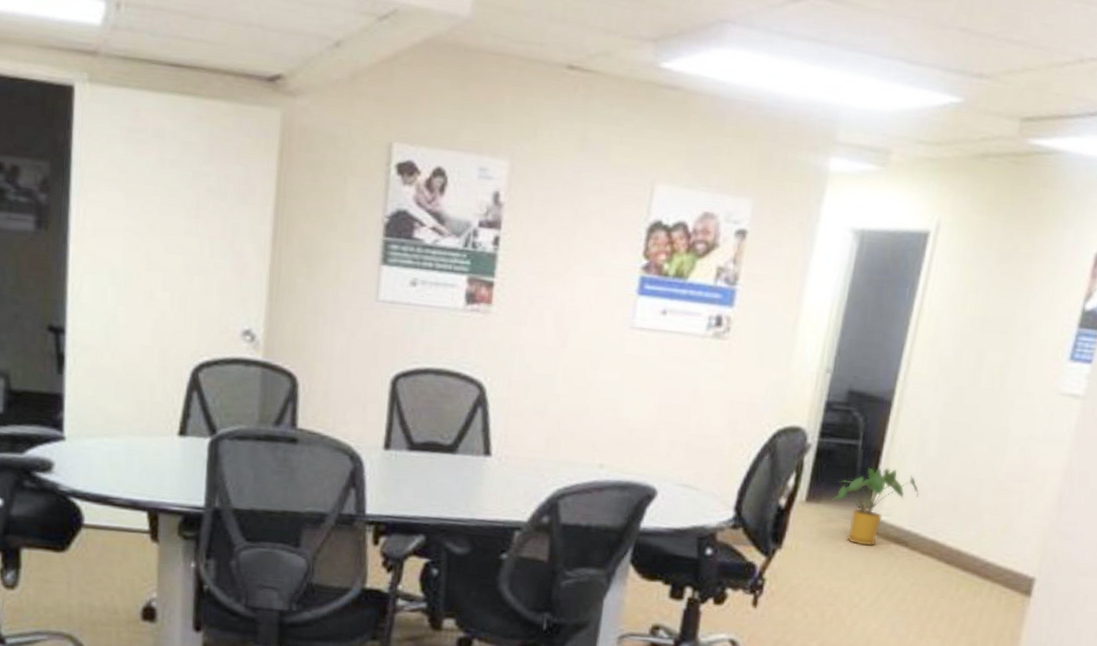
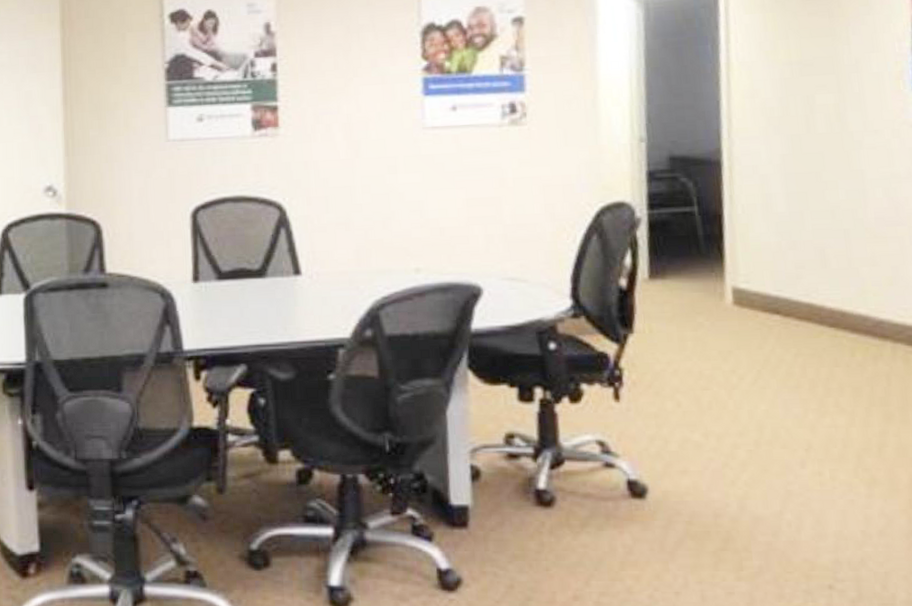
house plant: present [832,467,919,546] -> none [678,231,778,319]

